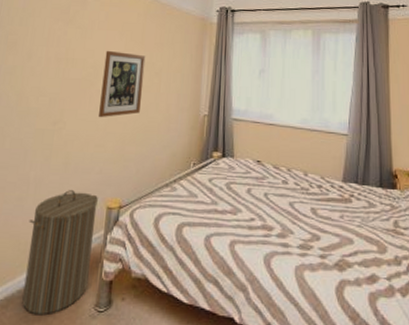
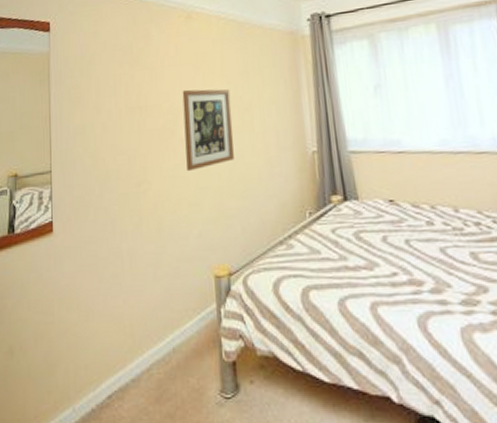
laundry hamper: present [22,190,98,316] -> none [130,260,208,406]

